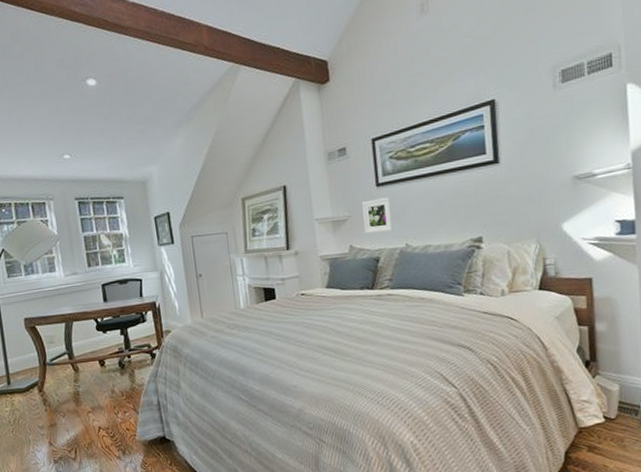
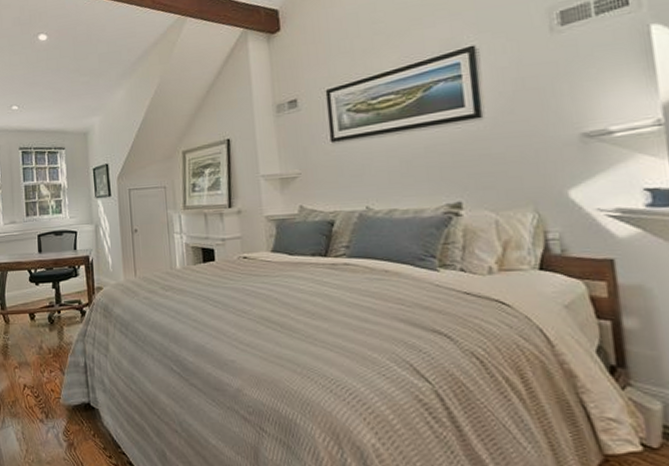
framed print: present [362,197,394,234] -> none [315,154,352,193]

